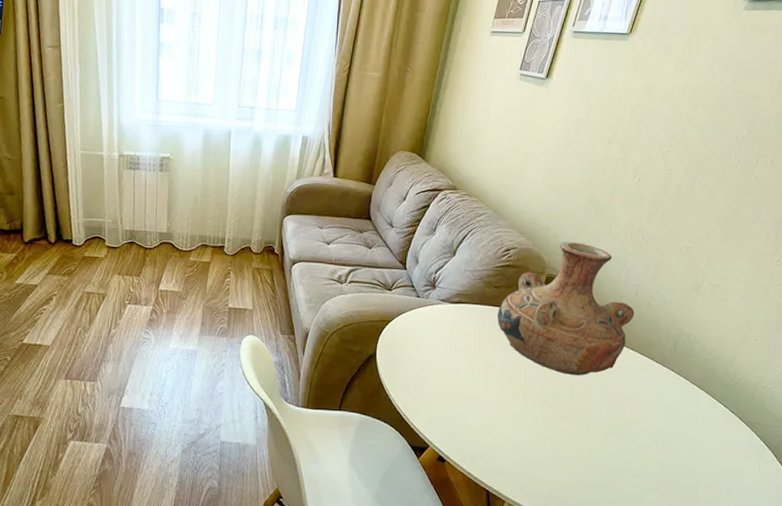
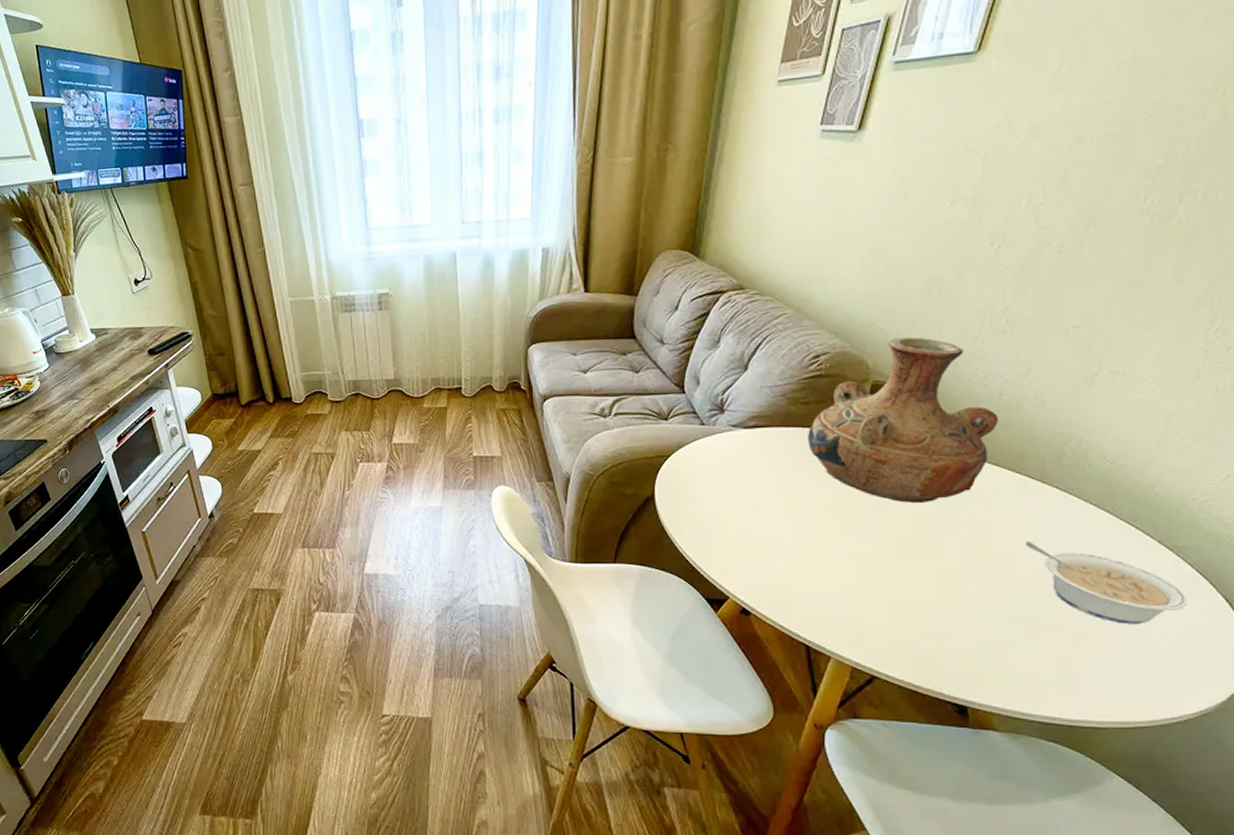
legume: none [650,412,758,483] -> present [1025,541,1189,624]

